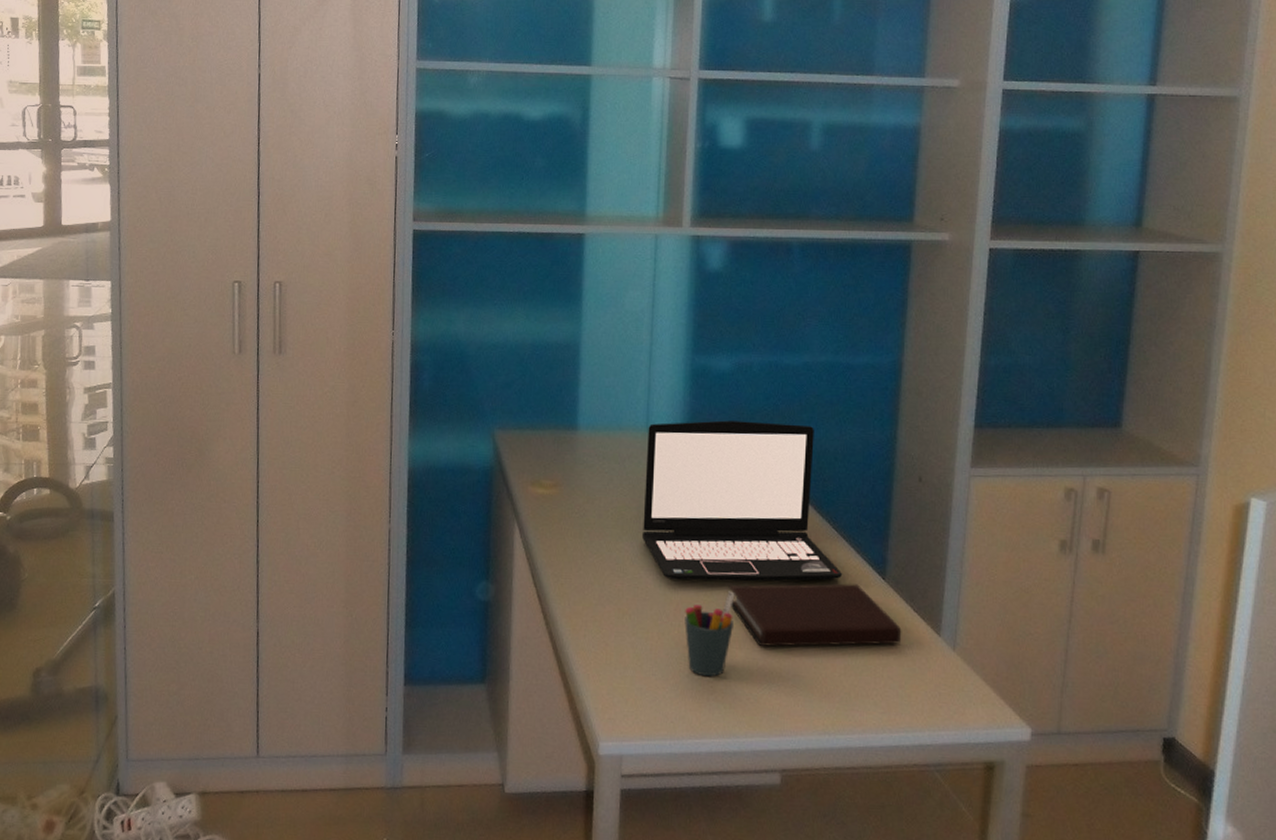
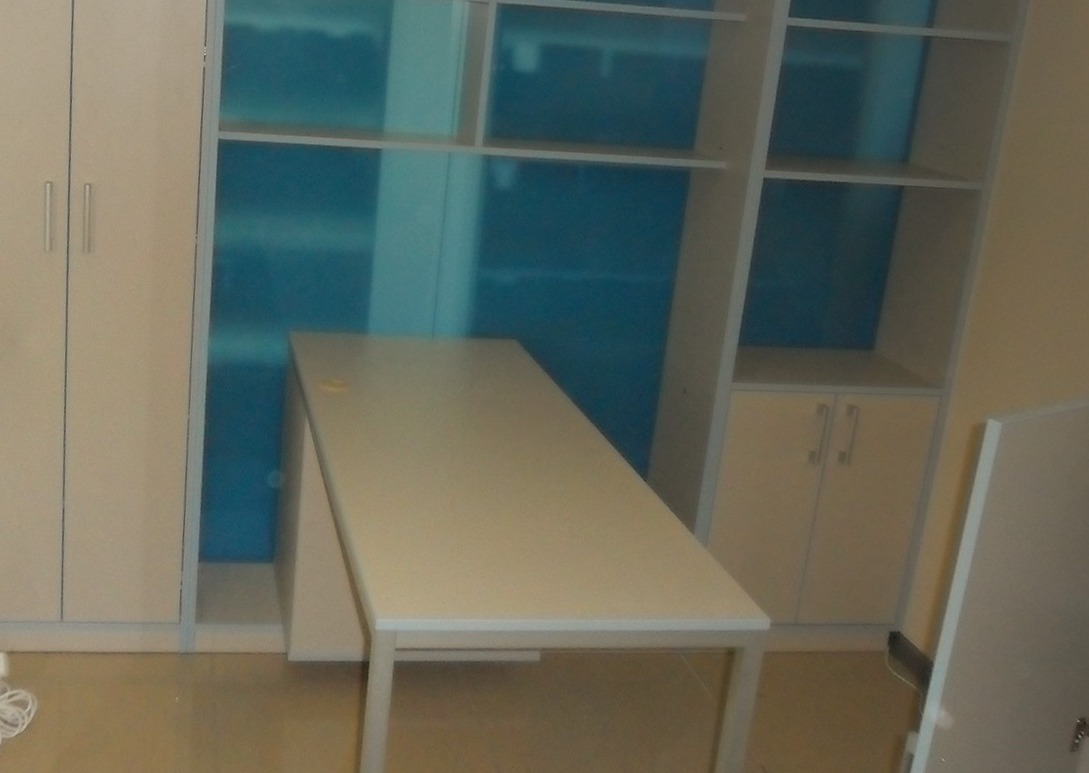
laptop: present [642,420,843,582] -> none [424,330,608,481]
pen holder: present [685,591,735,676] -> none [459,487,507,563]
notebook: present [728,584,902,647] -> none [501,482,659,540]

